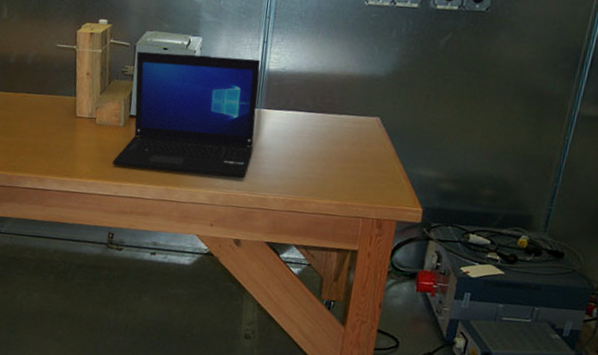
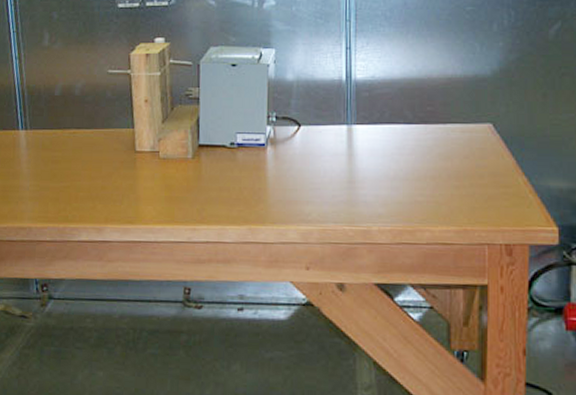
laptop: present [112,51,261,179] -> none [182,68,347,209]

